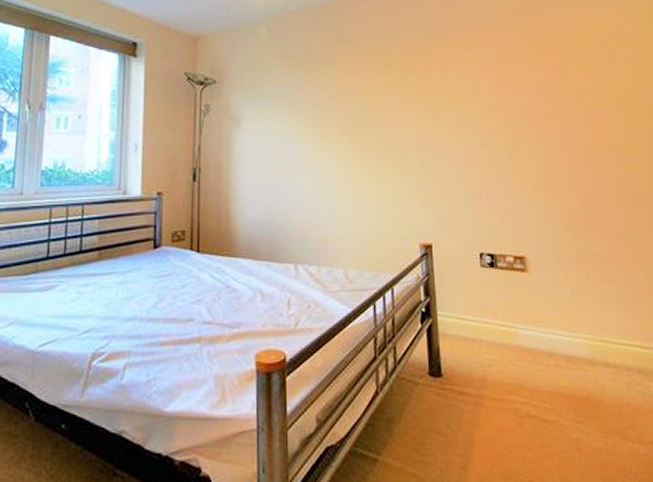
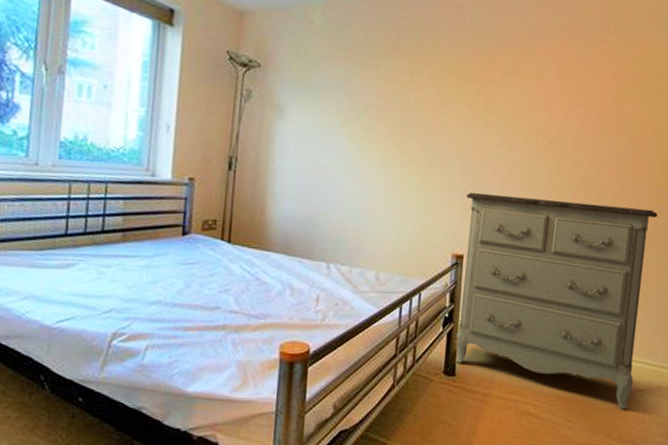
dresser: none [426,178,644,404] -> present [455,192,658,409]

